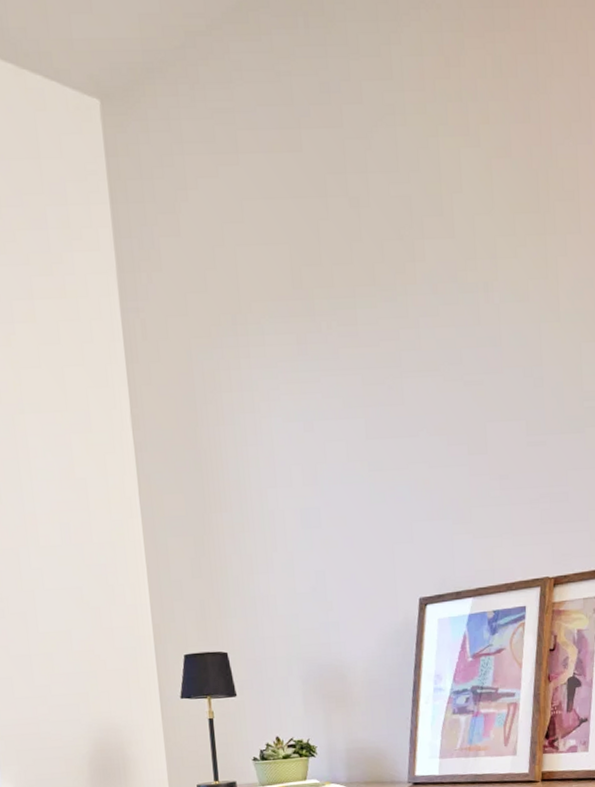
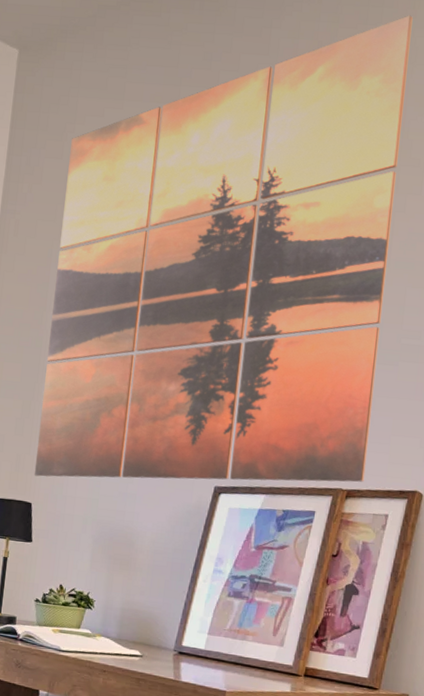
wall art: none [186,15,569,621] -> present [34,15,413,482]

